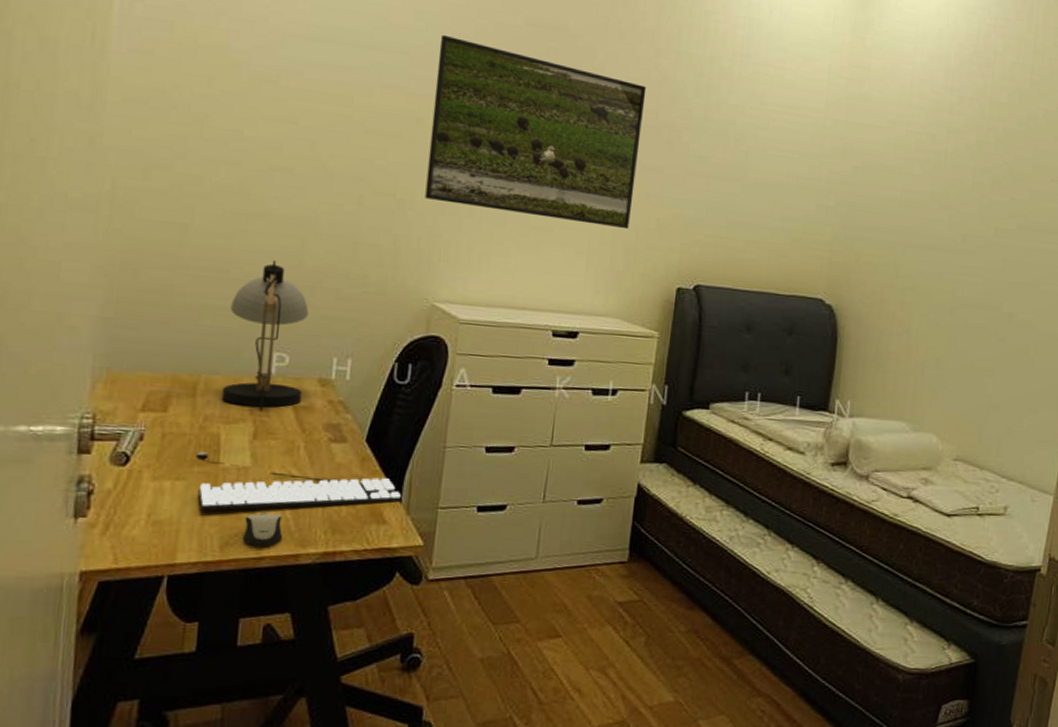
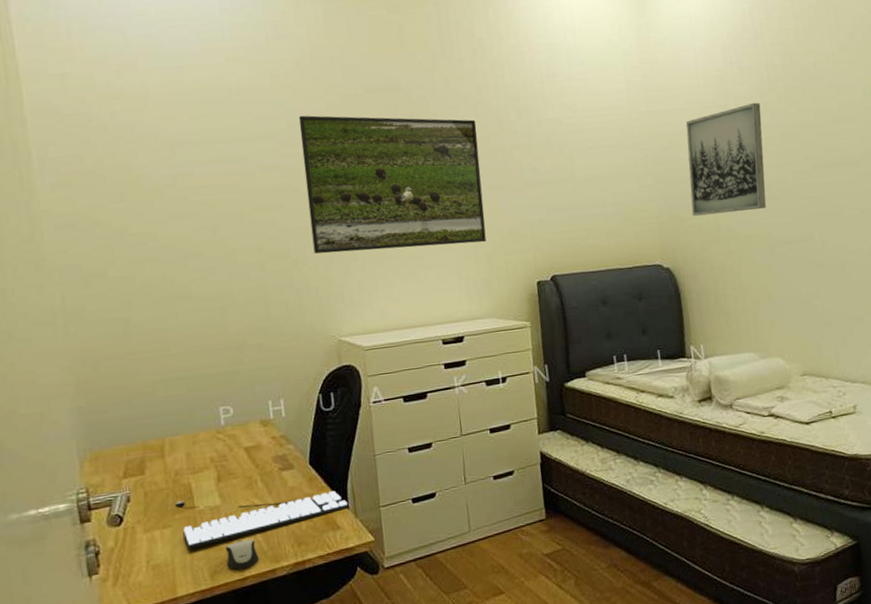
desk lamp: present [221,260,309,411] -> none [176,331,250,458]
wall art: none [870,138,974,262] -> present [686,102,766,217]

